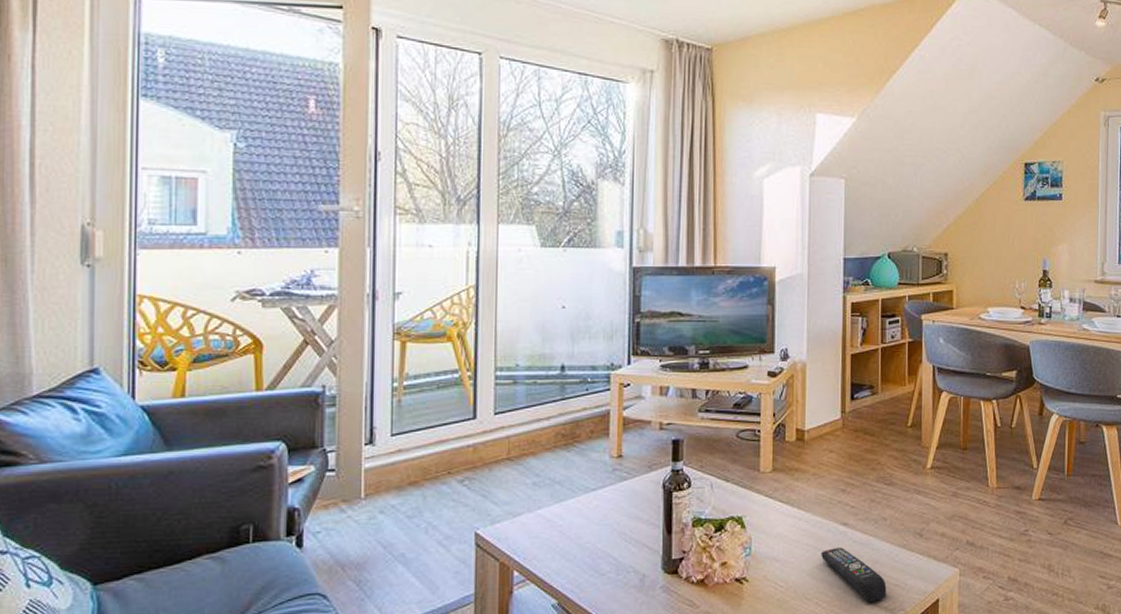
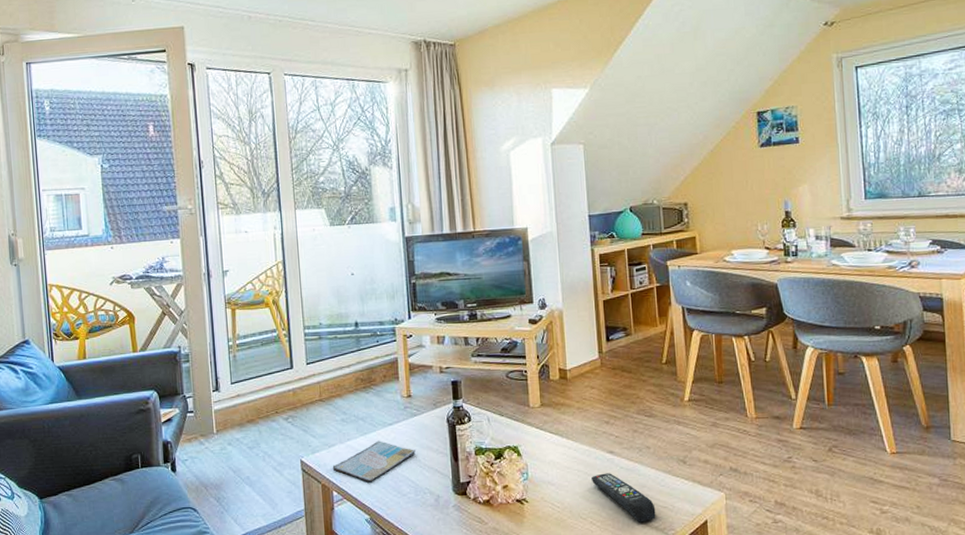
book: none [515,509,621,558] -> present [332,440,416,481]

